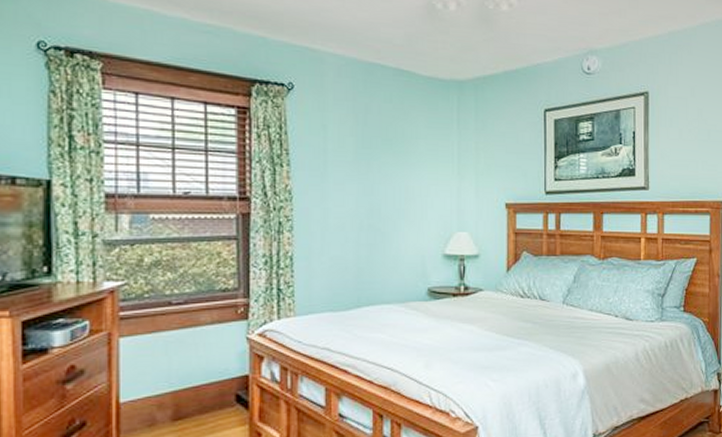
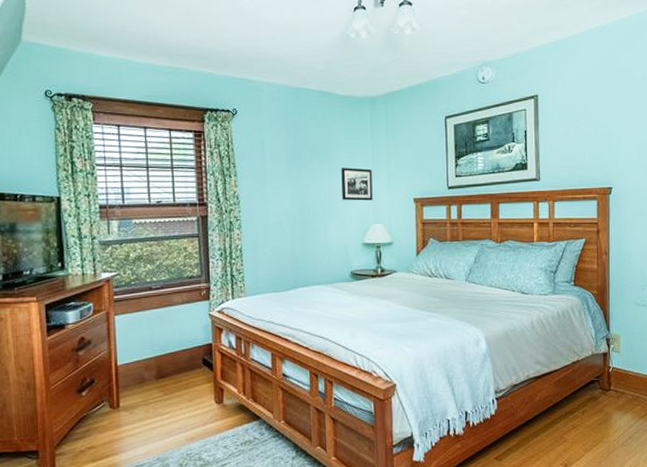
picture frame: none [420,163,457,204] -> present [341,168,373,201]

